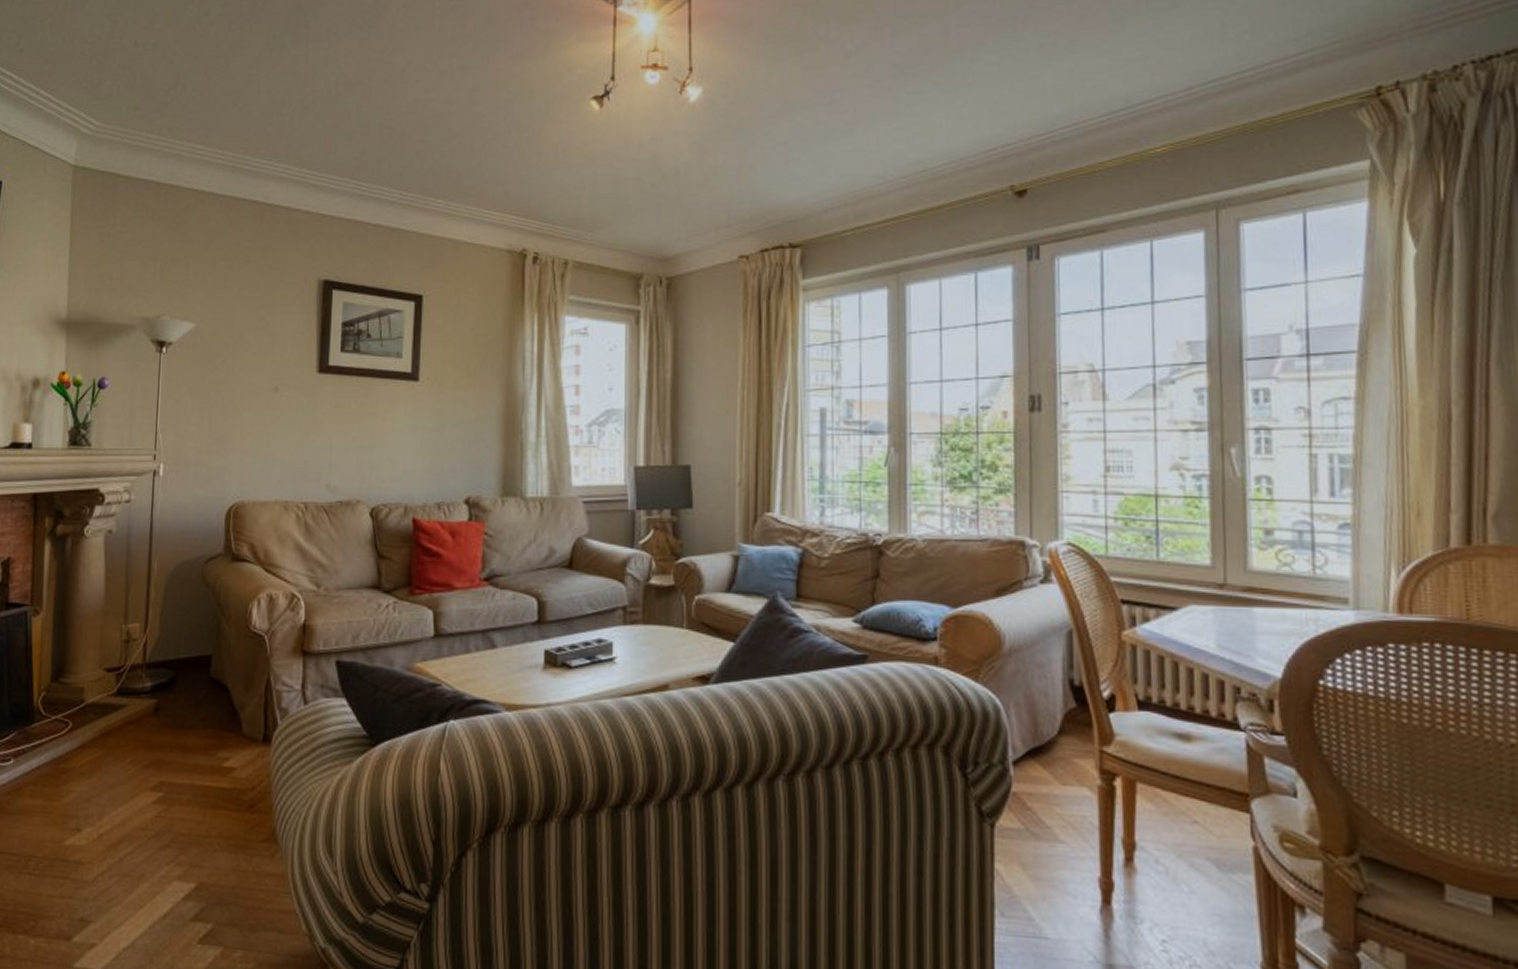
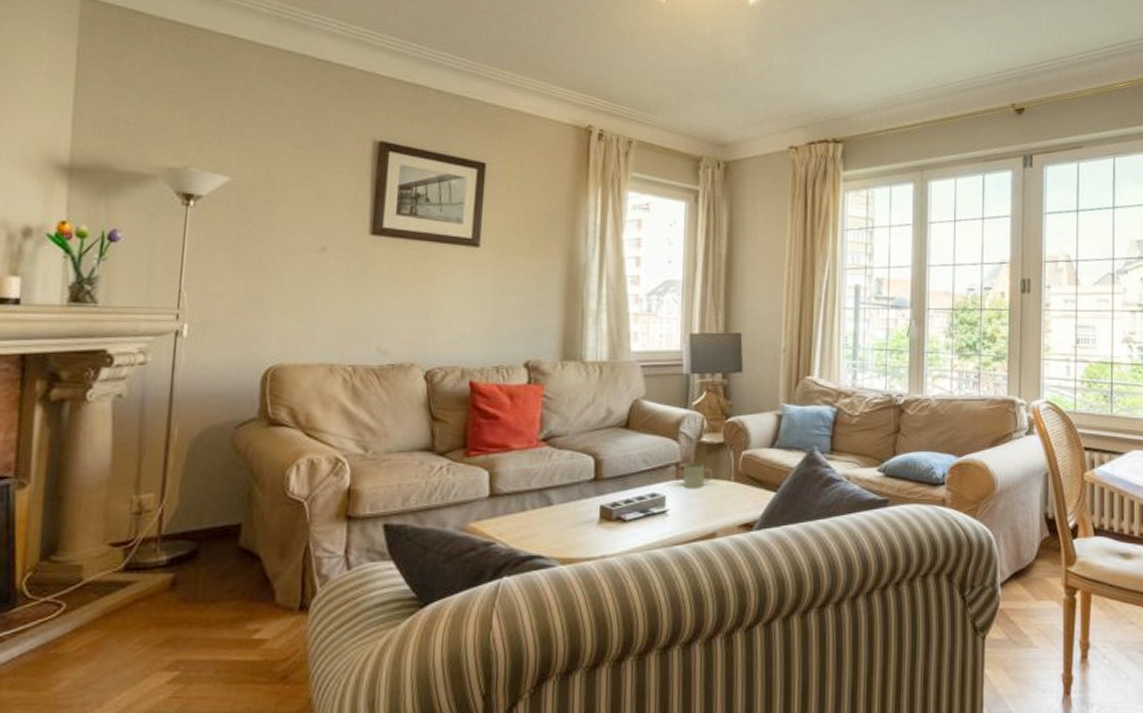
mug: none [630,607,663,636] -> present [682,463,713,490]

